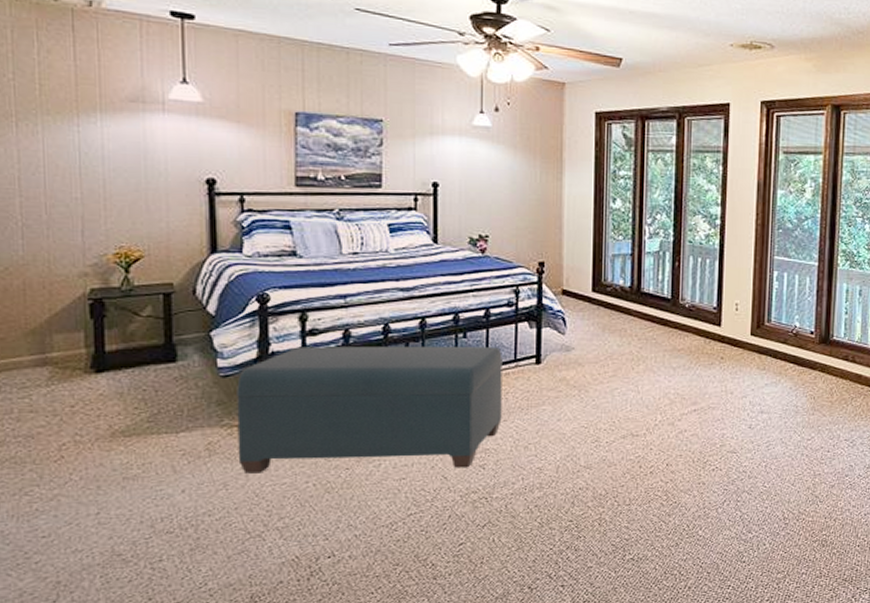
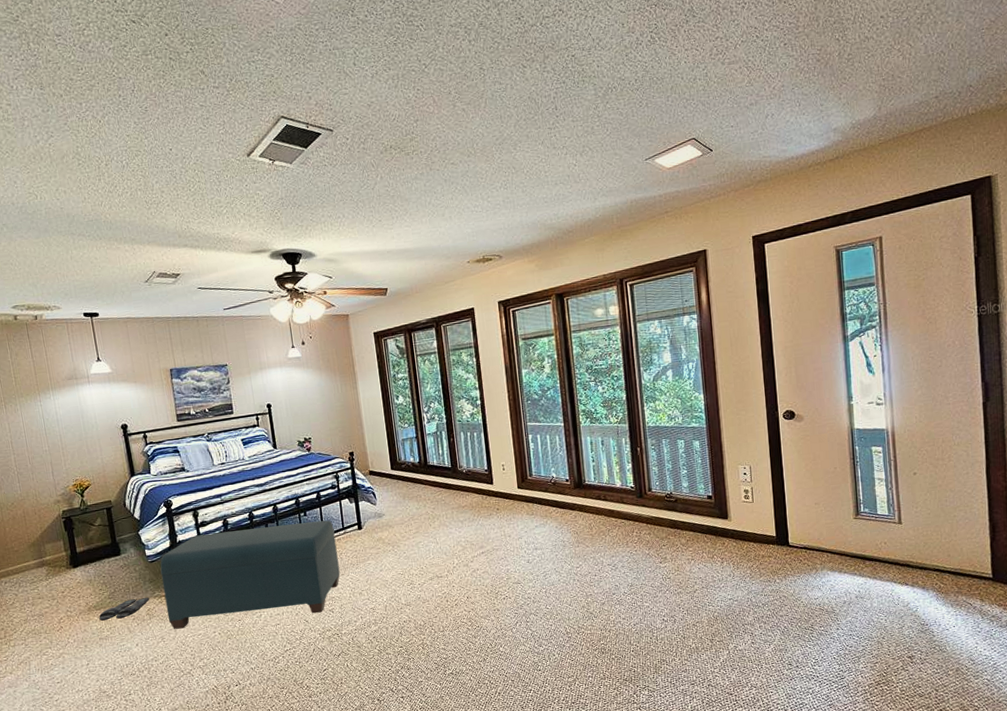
slippers: none [127,426,212,453] -> present [99,597,149,621]

